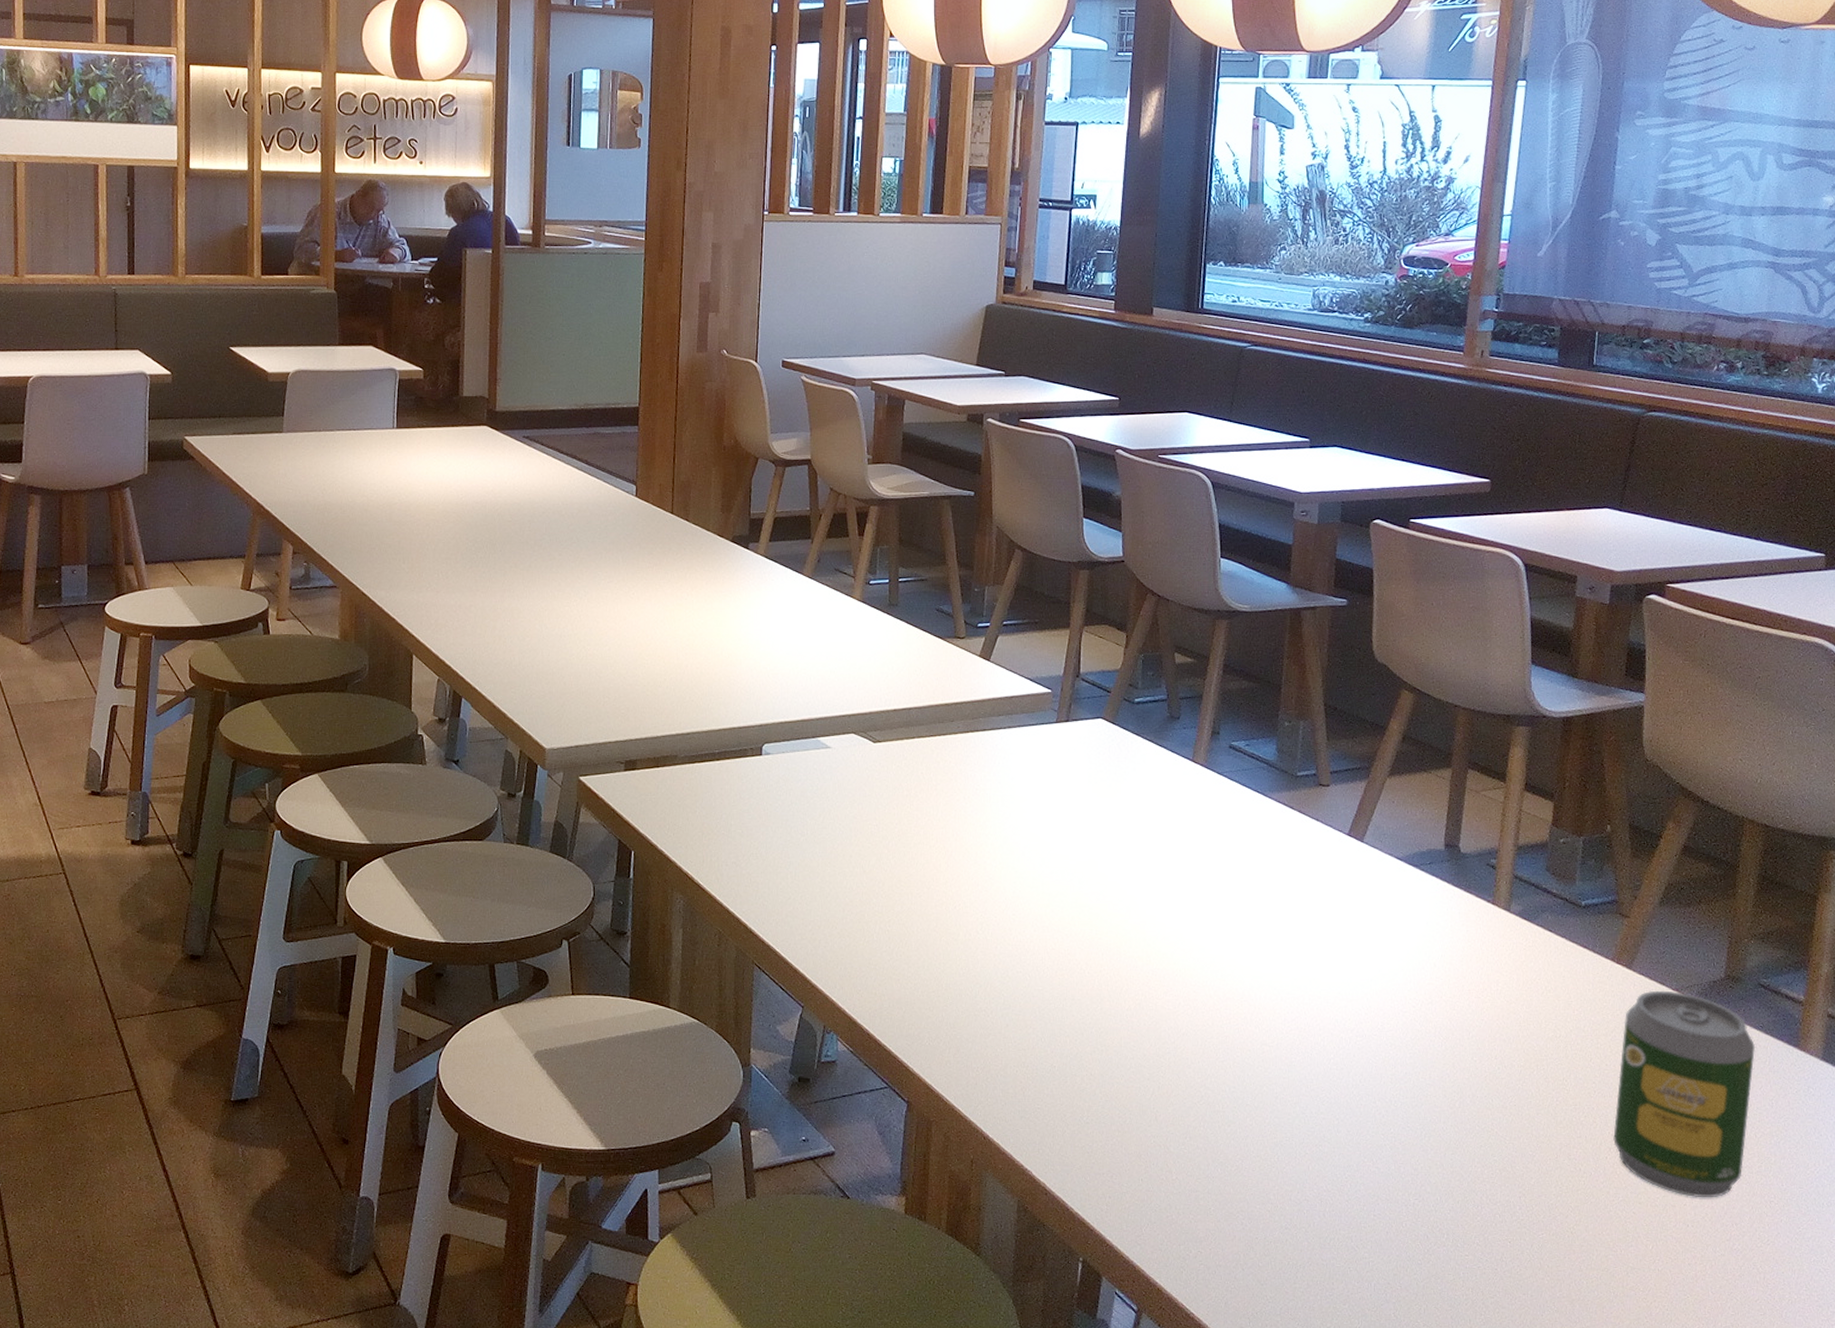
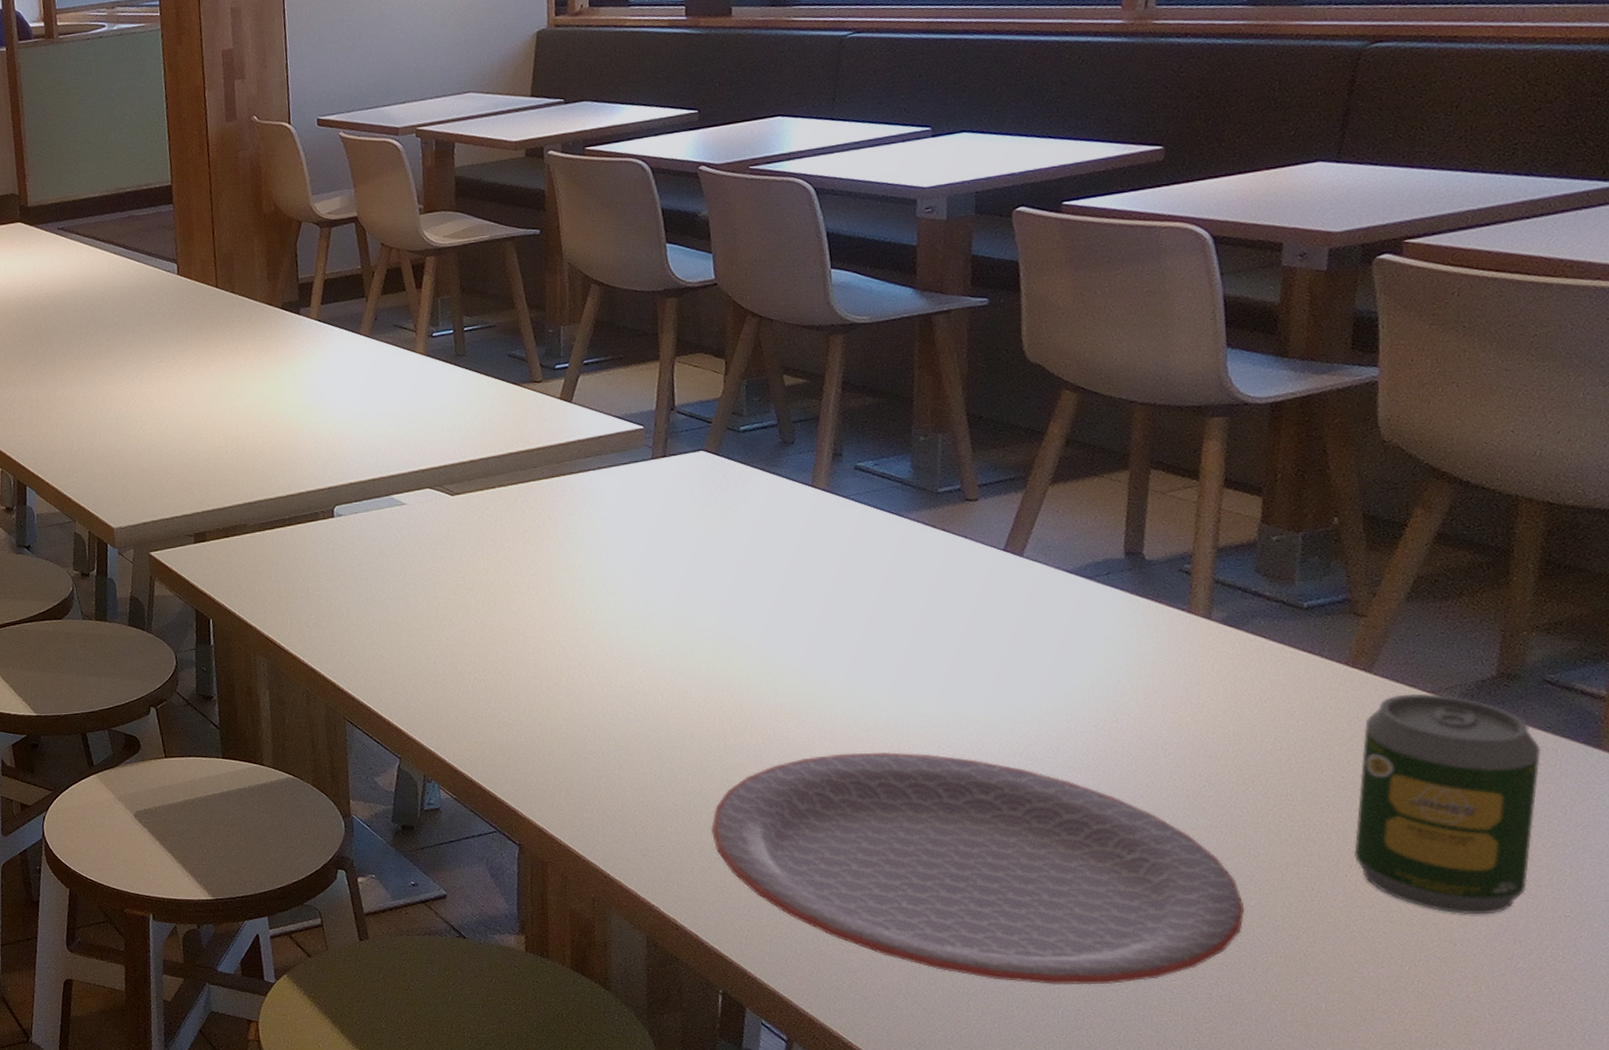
plate: none [1084,1022,1527,1259] -> present [711,752,1245,985]

